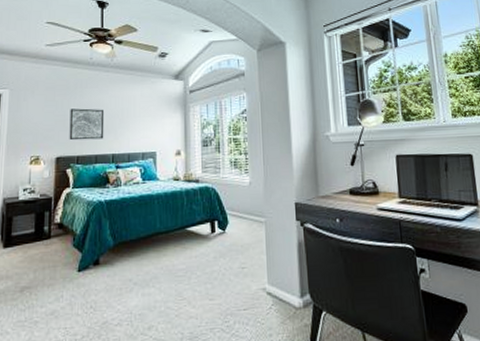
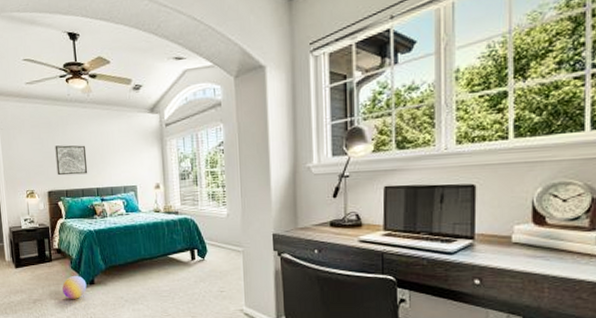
ball: none [59,254,90,285] -> present [62,275,87,299]

